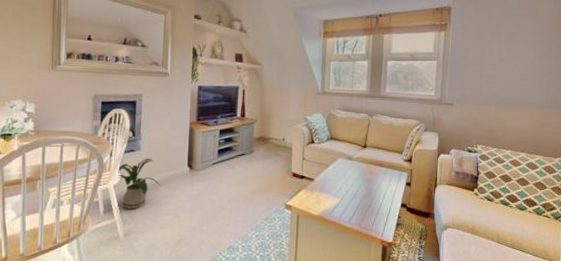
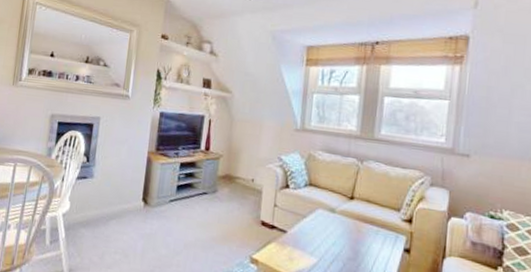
house plant: present [118,158,160,209] -> none [67,187,111,243]

